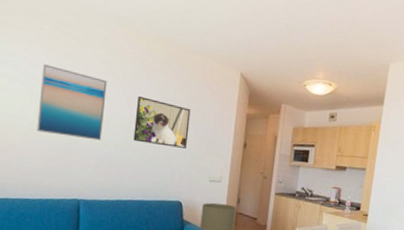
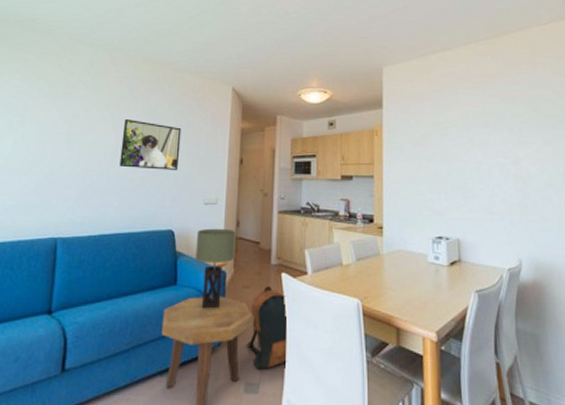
wall art: present [37,63,107,141] -> none [13,93,92,169]

